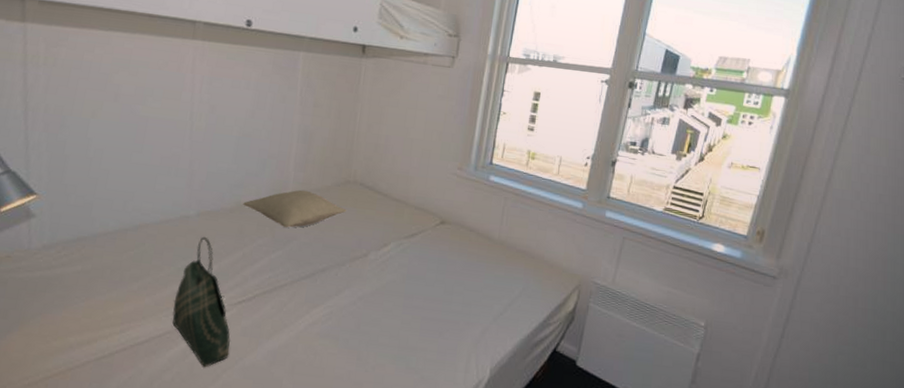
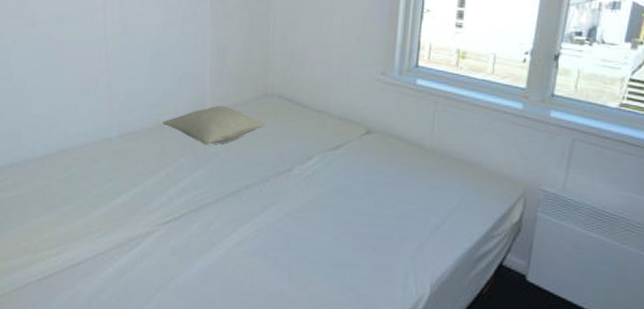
tote bag: present [172,236,230,368] -> none [104,157,161,288]

